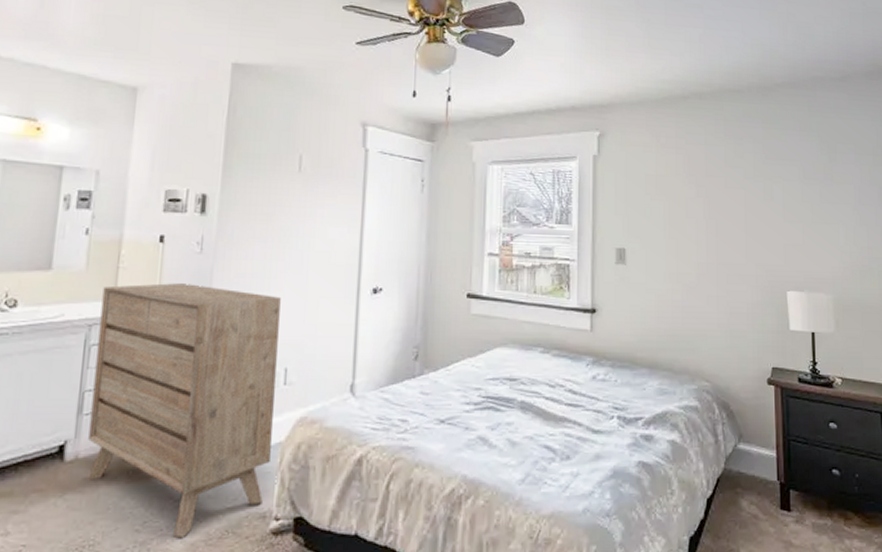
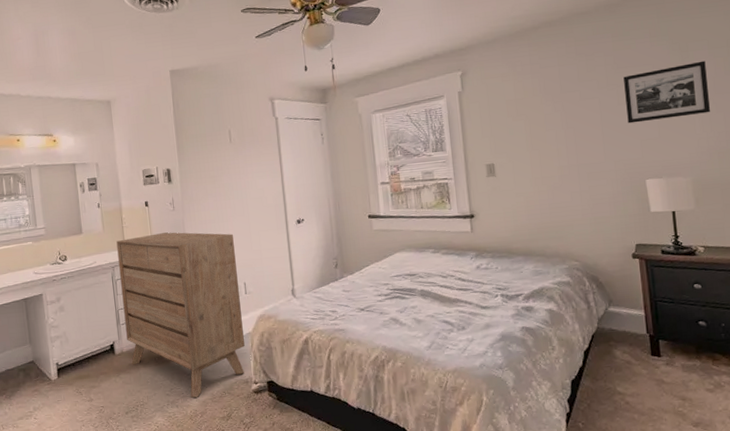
picture frame: none [771,166,855,225] -> present [623,60,711,124]

